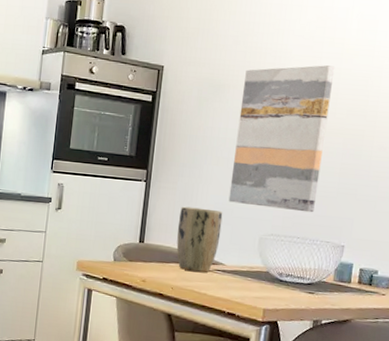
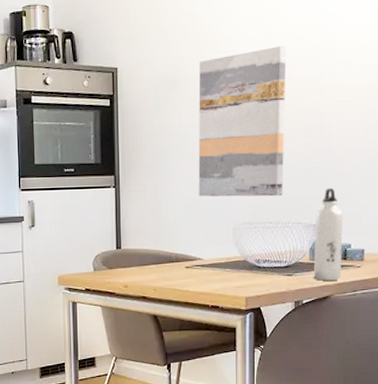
plant pot: present [176,206,223,273] -> none [152,206,195,271]
water bottle: none [336,210,374,305] -> present [314,187,343,281]

